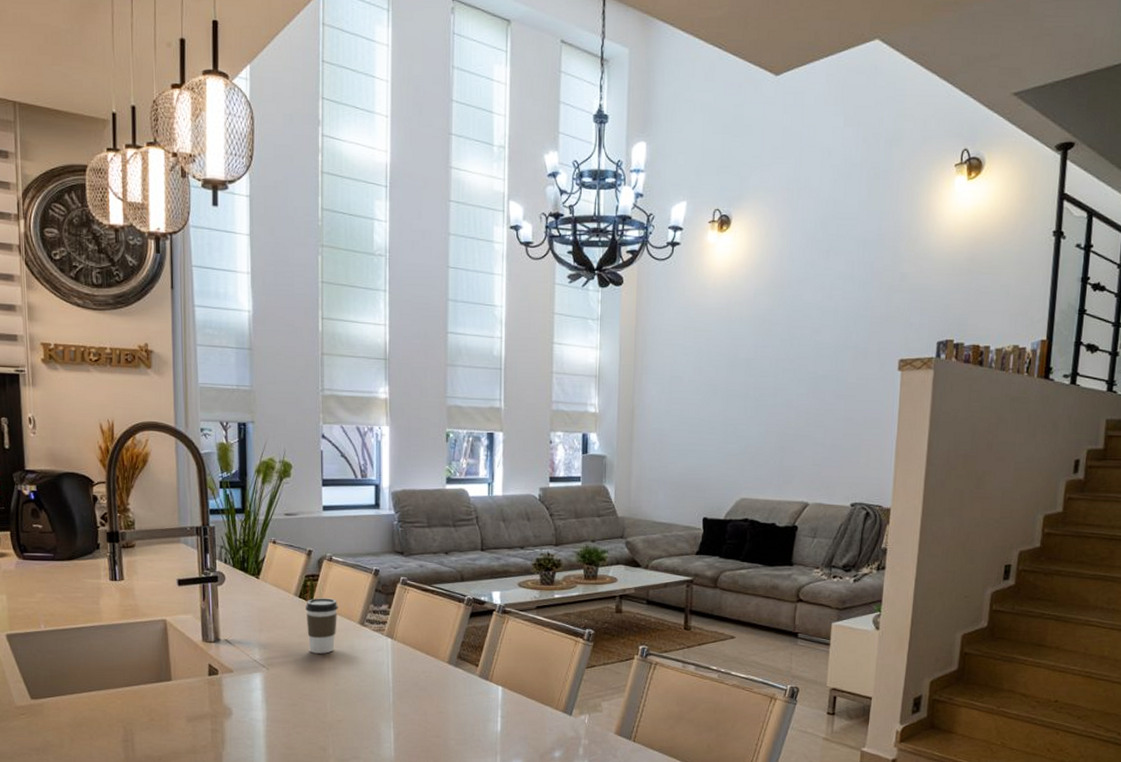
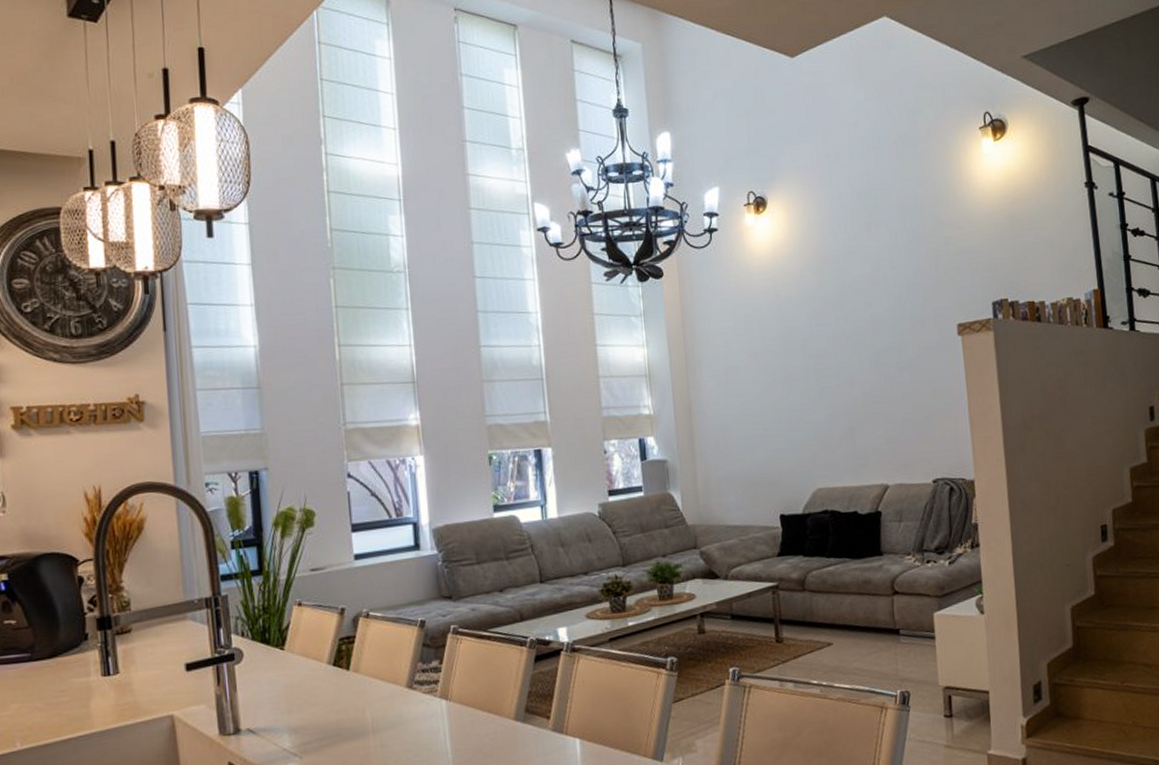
coffee cup: present [306,598,338,654] -> none [342,661,381,731]

